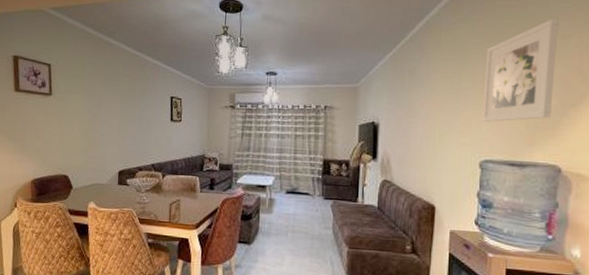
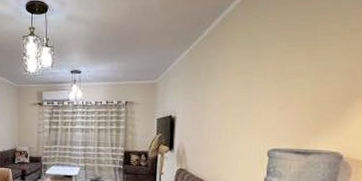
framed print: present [482,19,558,122] -> none [272,13,349,114]

